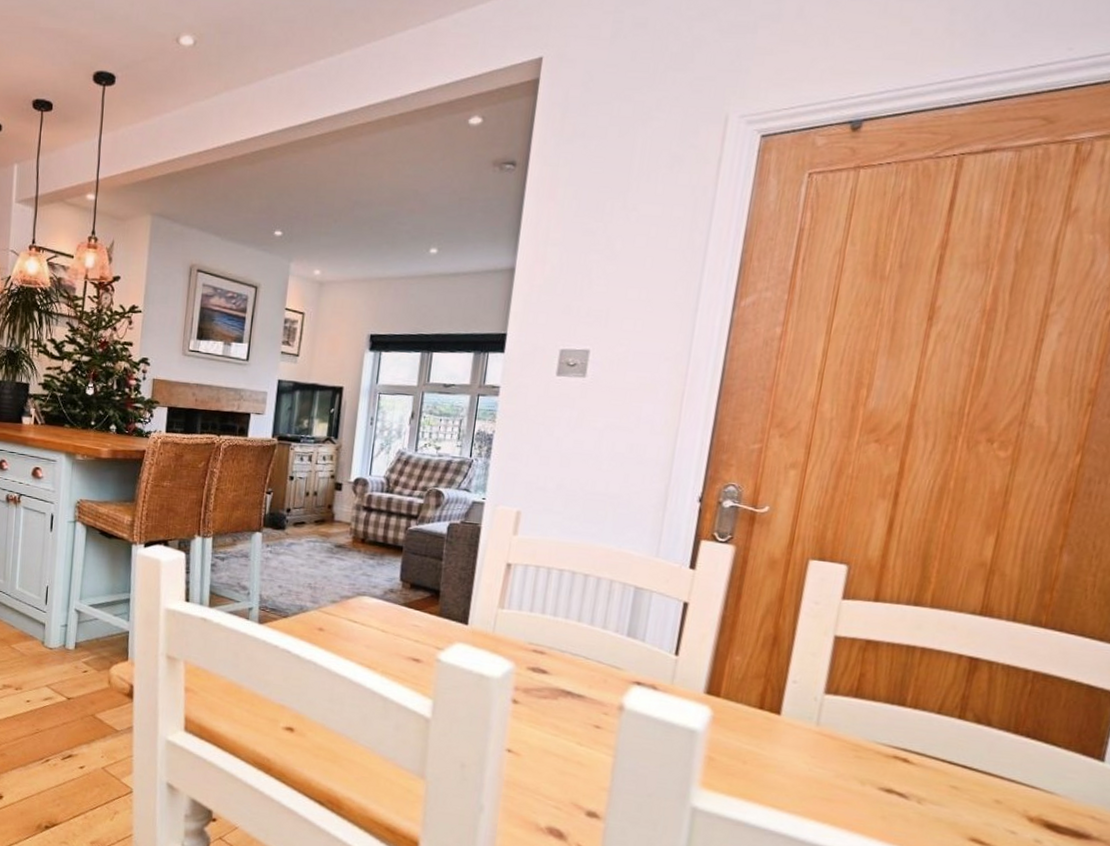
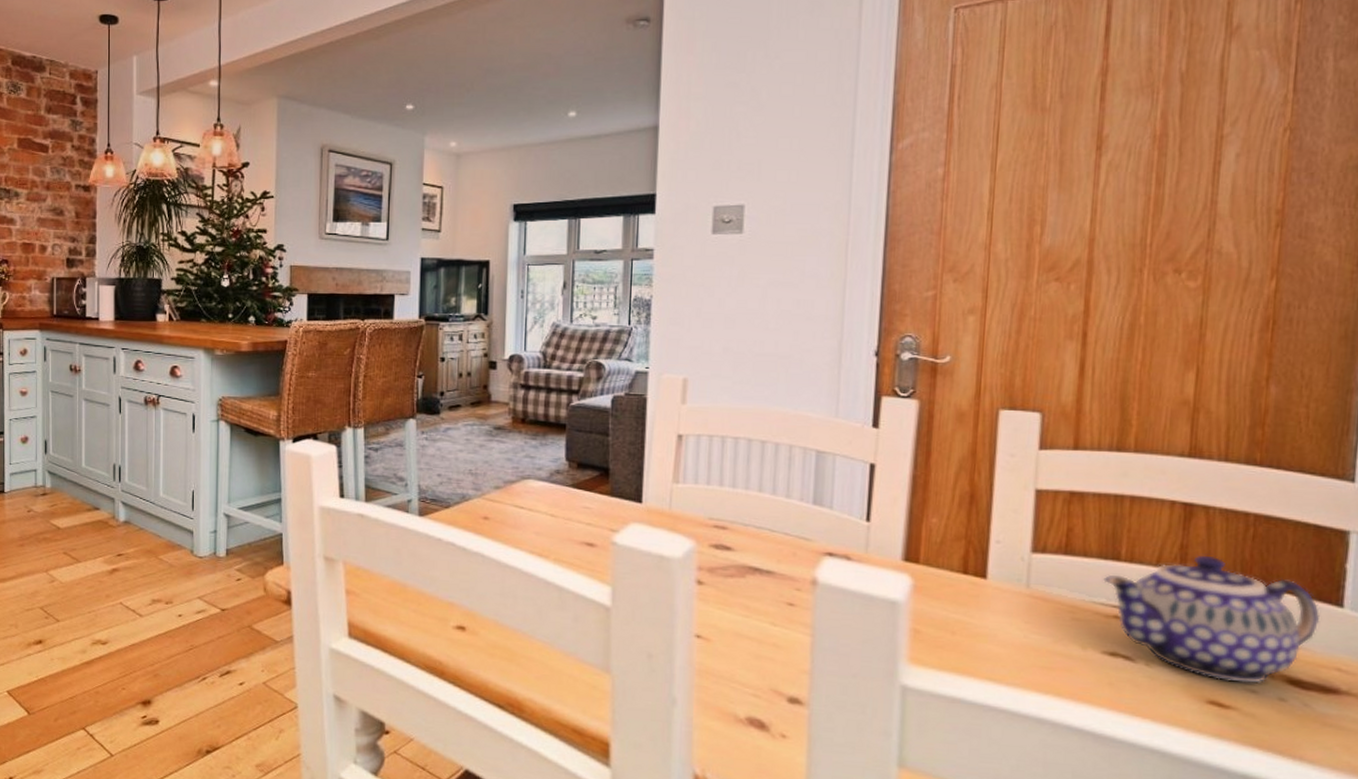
teapot: none [888,706,1083,826] -> present [1103,555,1321,684]

